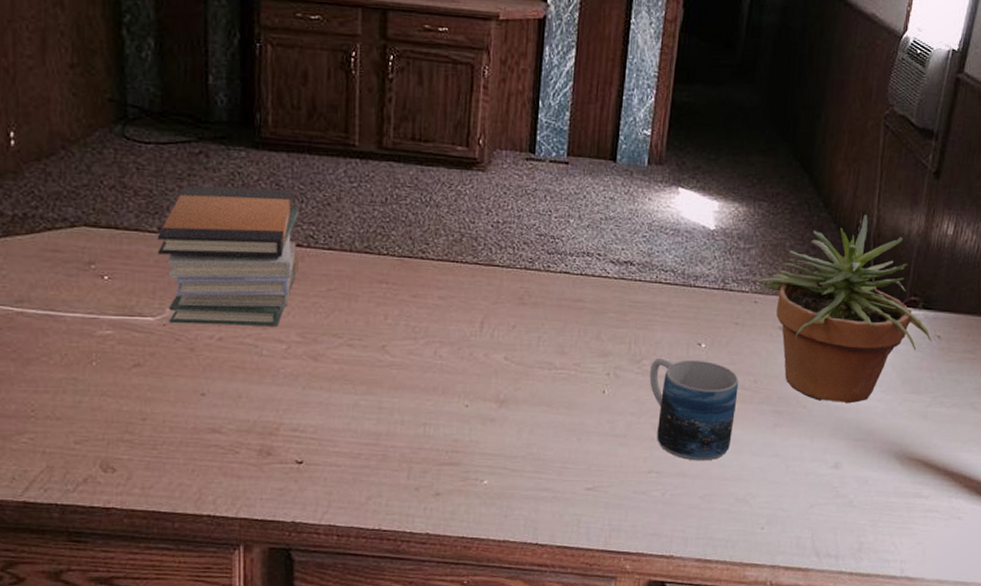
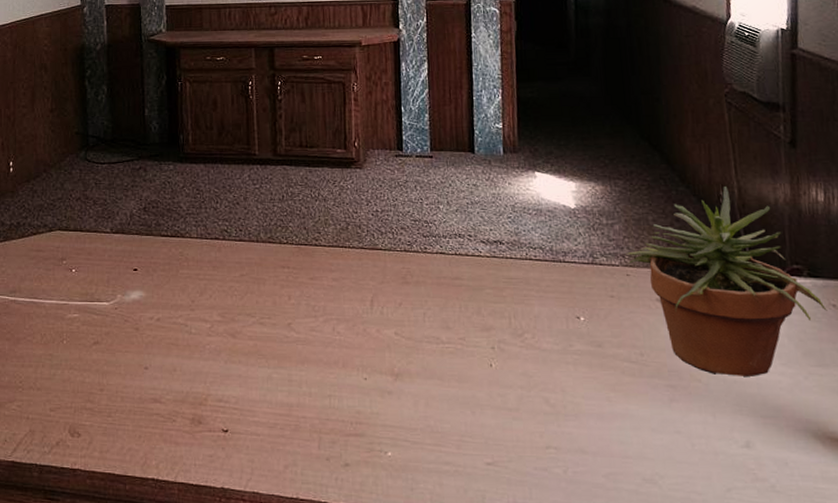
book stack: present [157,186,300,326] -> none [110,193,217,308]
mug: present [649,357,739,461] -> none [532,331,627,437]

